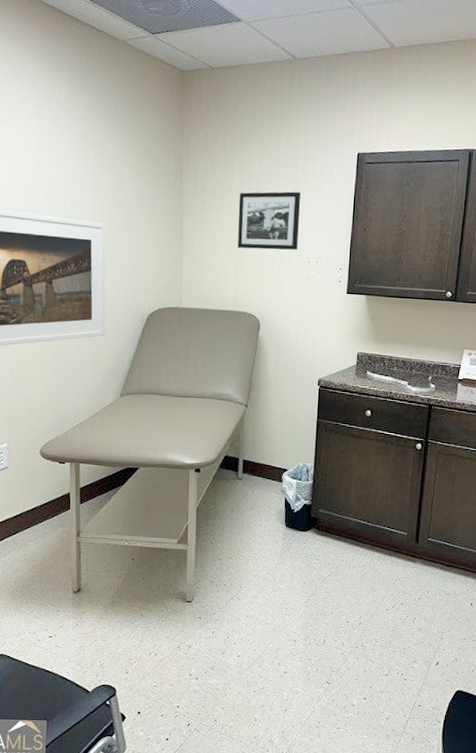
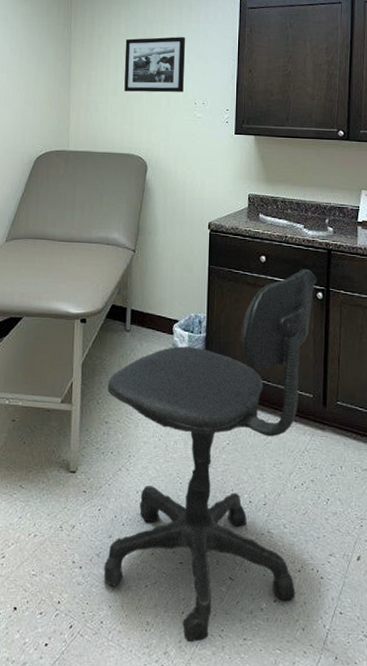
office chair: none [217,422,418,733] -> present [103,268,317,643]

